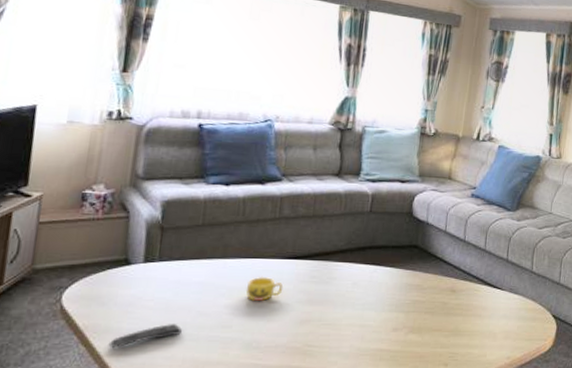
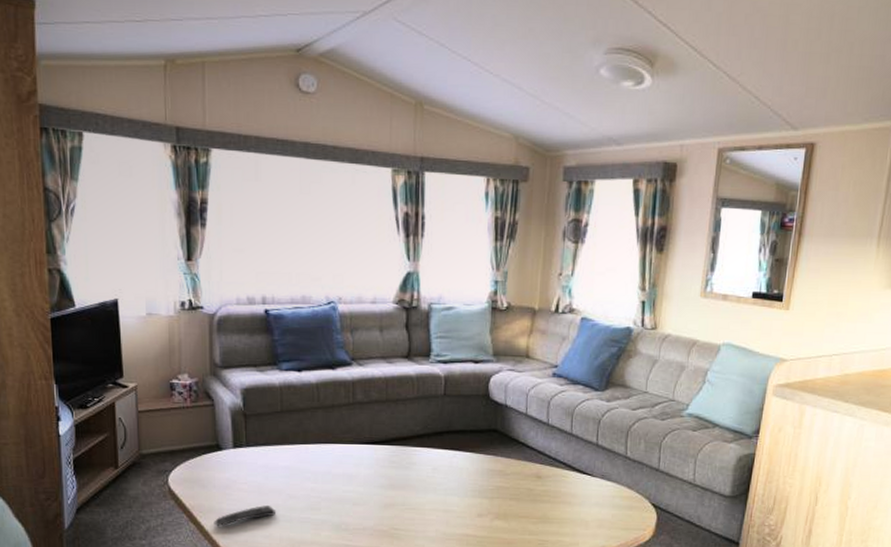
cup: present [246,276,284,302] -> none [329,461,365,486]

